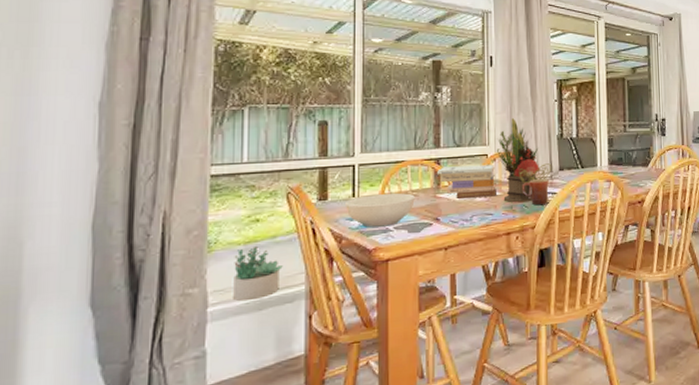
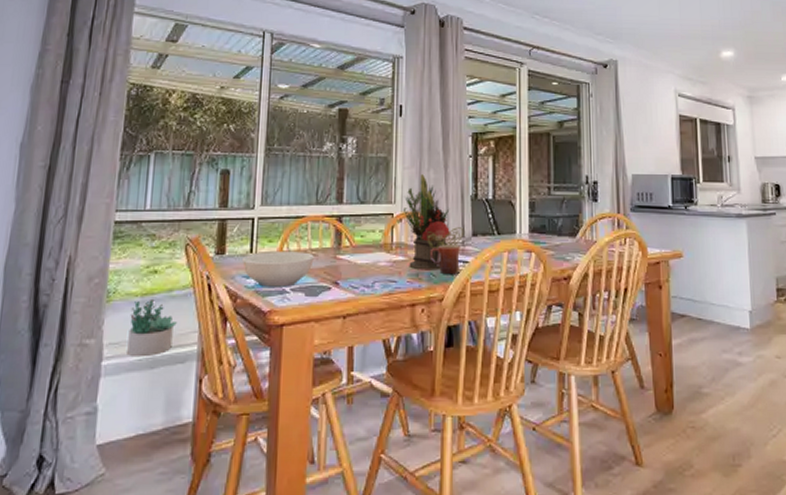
books: present [436,165,497,198] -> none [337,225,402,261]

